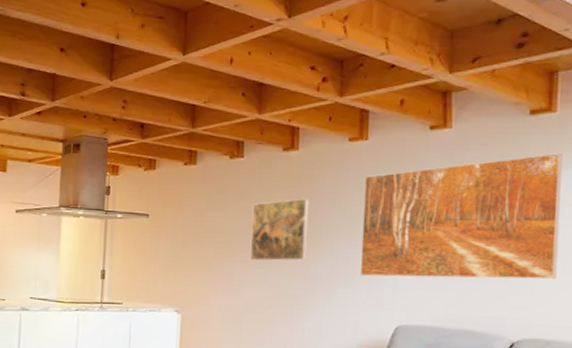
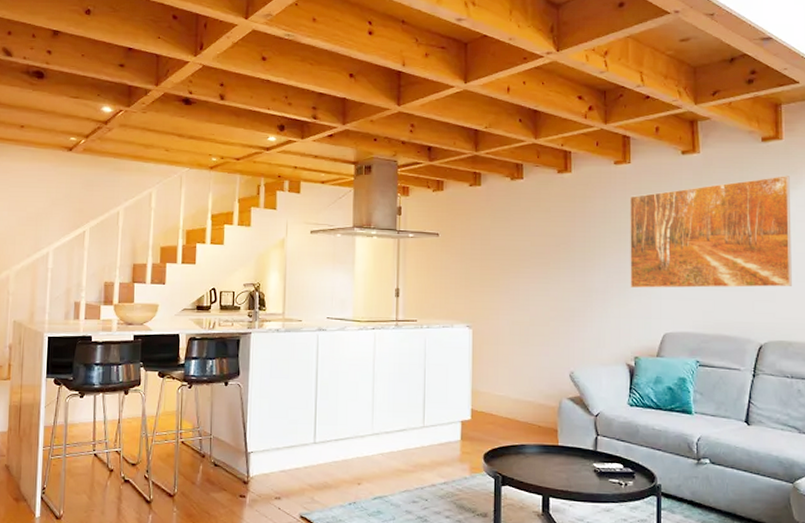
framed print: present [250,198,310,262] -> none [533,217,584,277]

